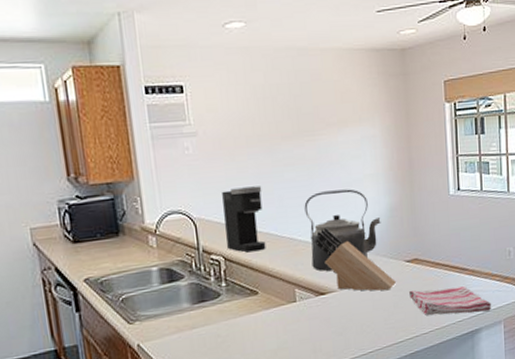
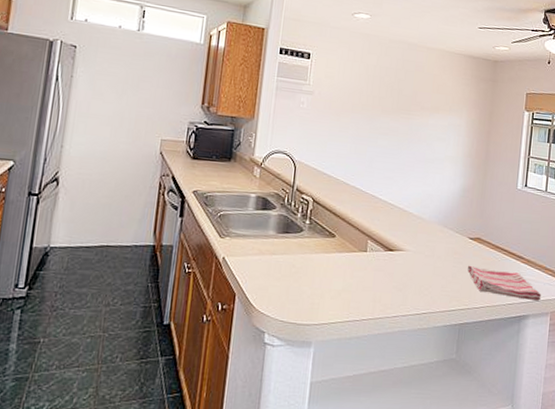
coffee maker: present [222,186,266,253] -> none [318,143,357,201]
kettle: present [304,189,381,272] -> none [386,162,454,232]
knife block: present [315,228,396,291] -> none [393,193,458,261]

